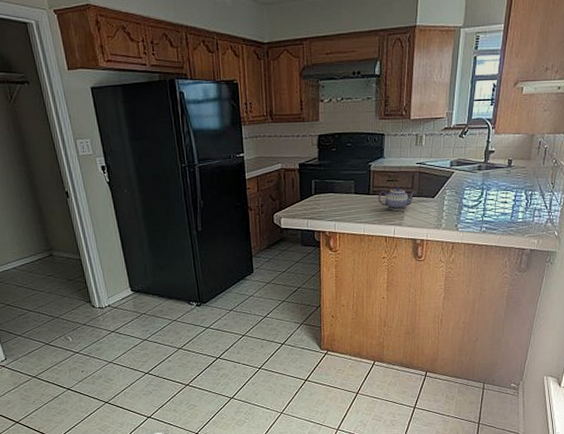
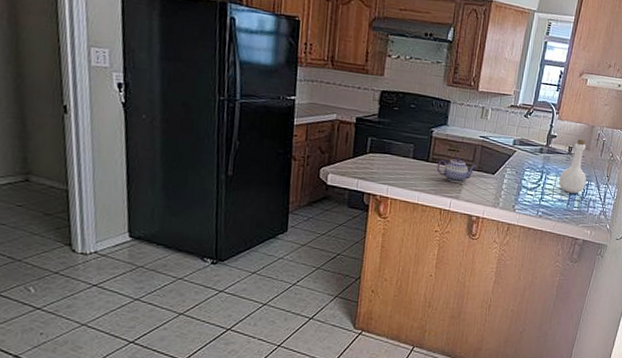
bottle: none [501,150,529,205] -> present [559,139,586,194]

